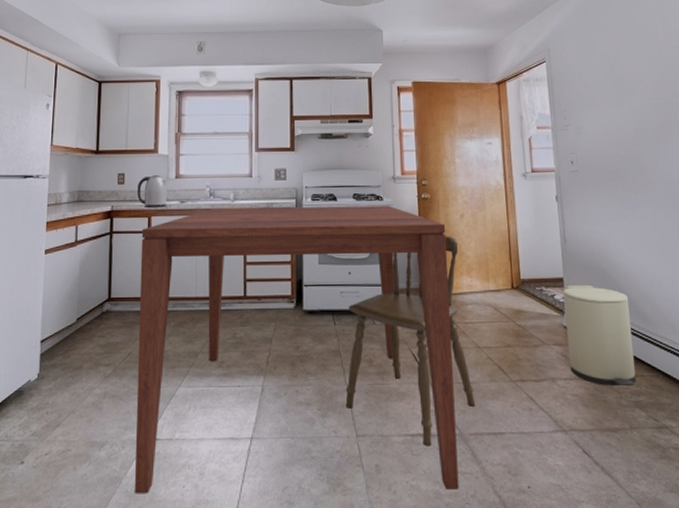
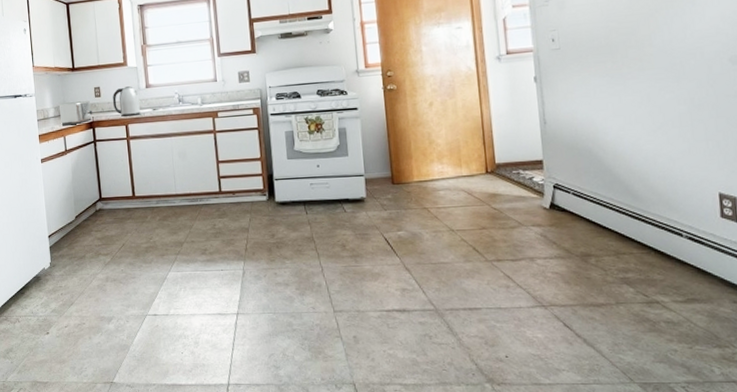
toaster: none [75,187,113,214] -> present [60,101,93,126]
dining table: present [135,206,459,494] -> none [121,99,436,358]
dining chair: present [345,236,475,447] -> none [319,125,450,321]
pedal bin: present [563,284,636,386] -> none [543,165,624,264]

